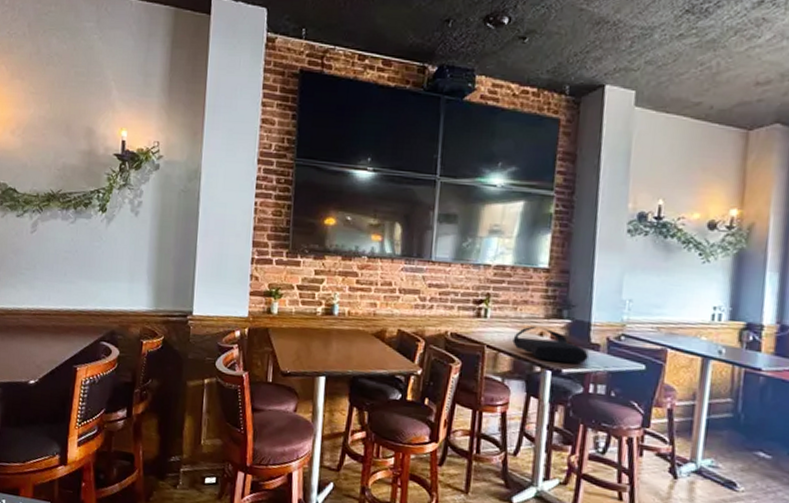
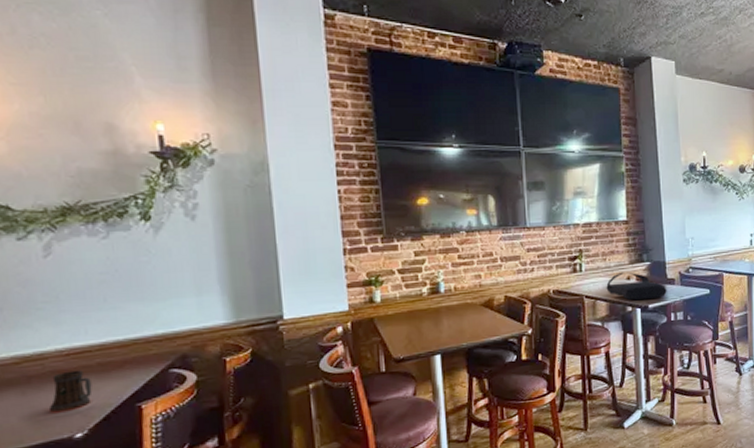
beer mug: none [16,327,47,360] -> present [48,370,92,413]

